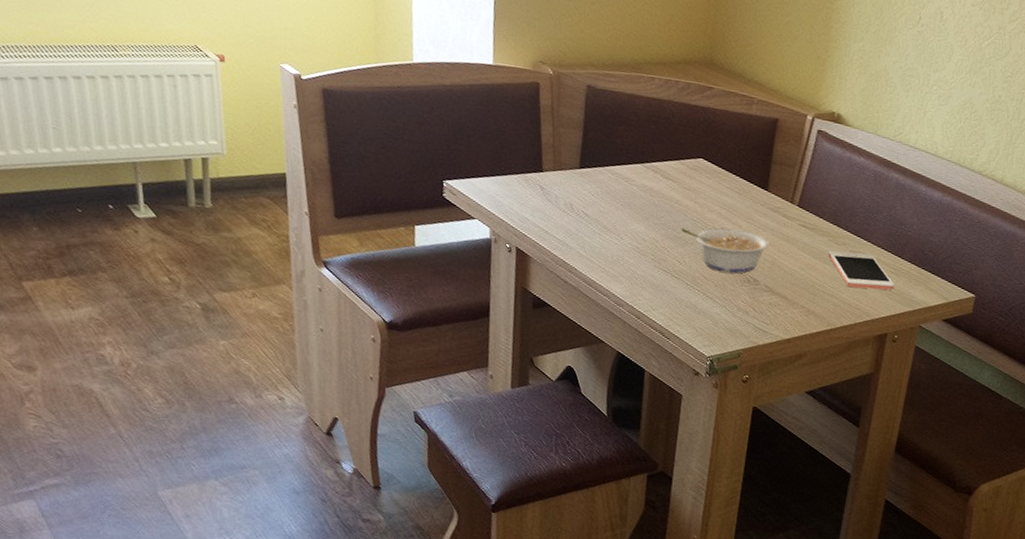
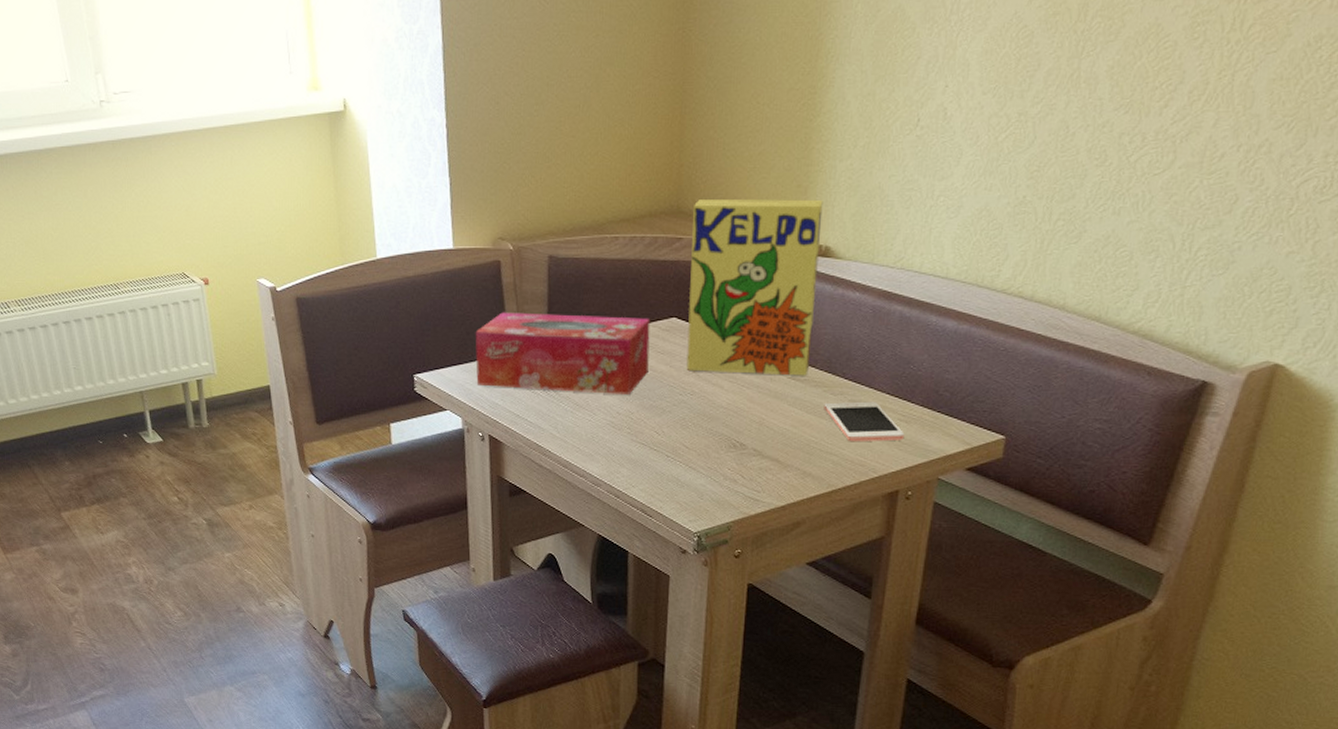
tissue box: none [507,132,680,224] -> present [475,312,651,395]
legume: present [681,228,769,273] -> none [657,392,755,439]
cereal box: none [709,56,838,225] -> present [686,199,823,376]

